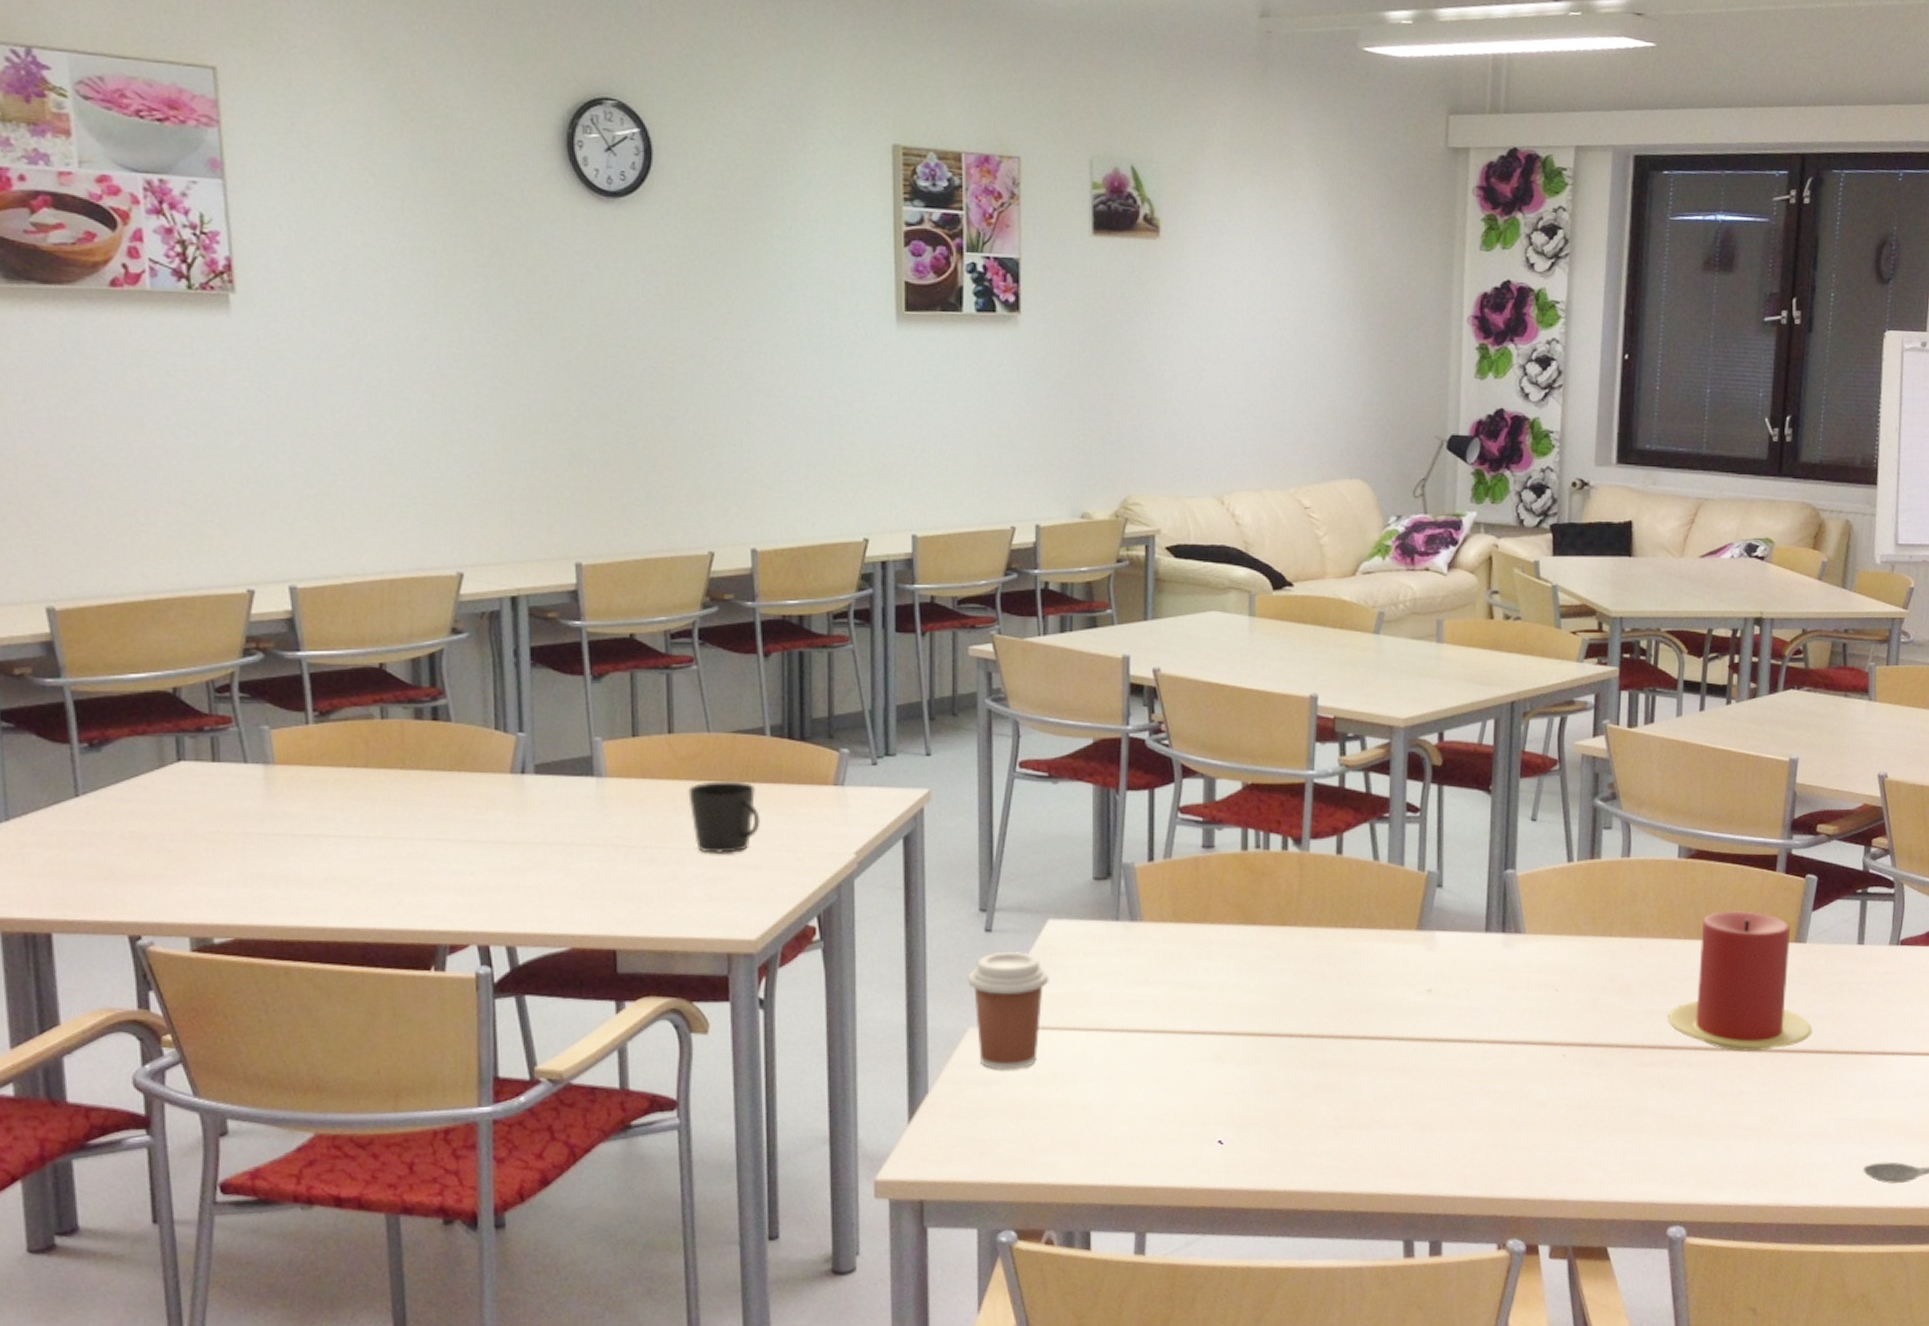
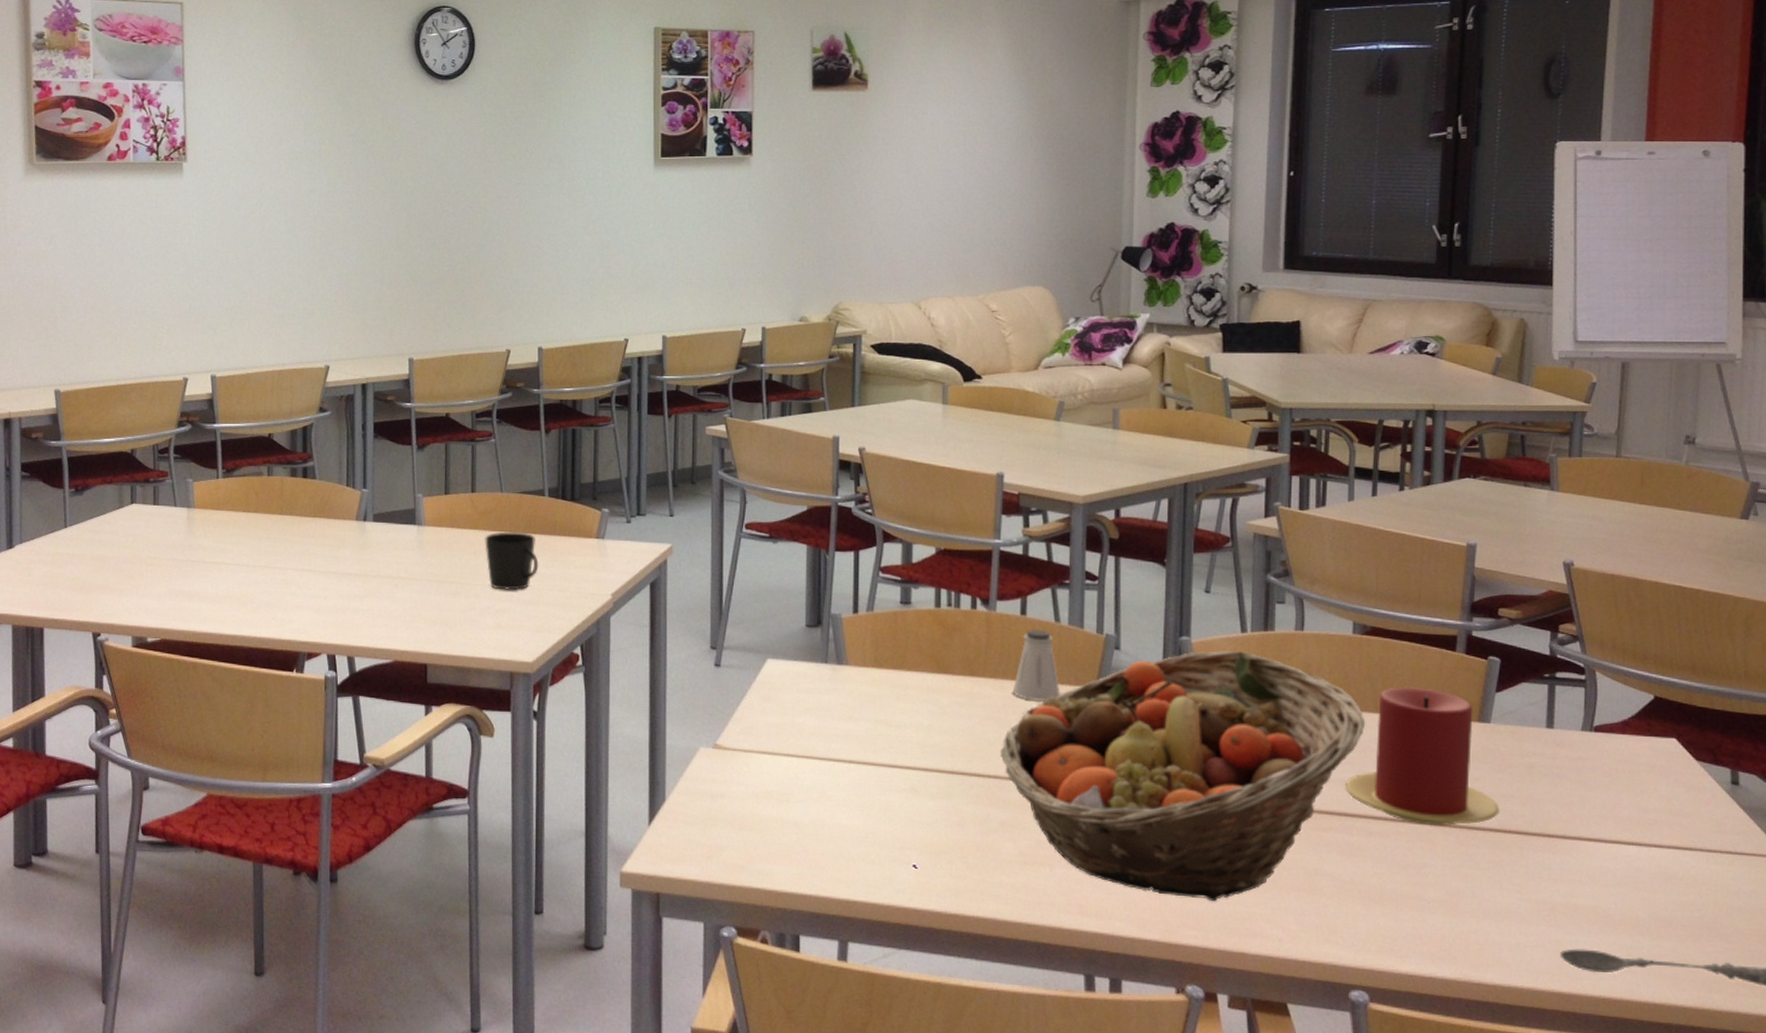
coffee cup: present [967,952,1049,1071] -> none [699,685,768,787]
fruit basket: none [1314,882,1689,1149] -> present [1000,651,1366,901]
saltshaker: none [1327,869,1379,950] -> present [1012,629,1060,702]

